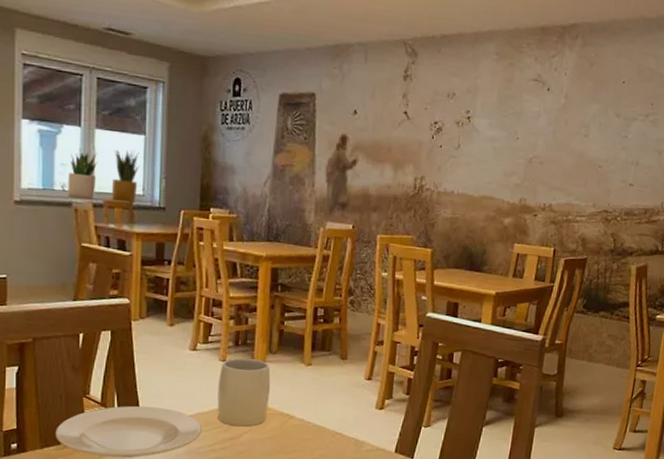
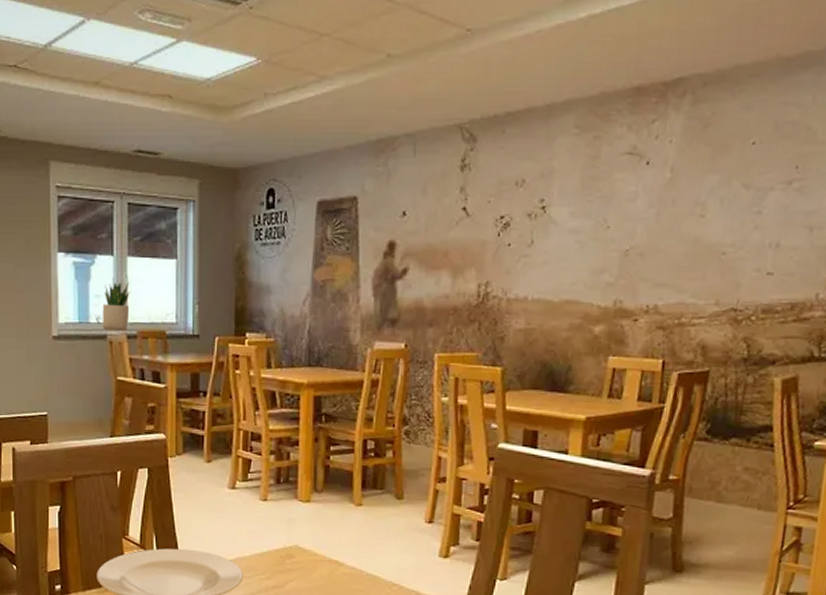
planter: present [112,150,139,203] -> none [145,277,171,332]
mug: present [217,358,271,427] -> none [259,497,317,574]

